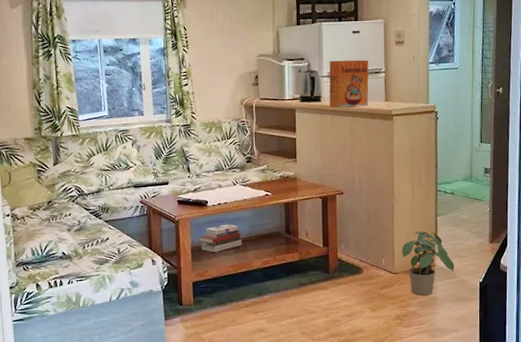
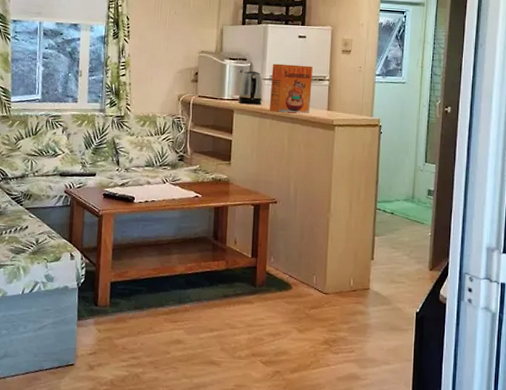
books: present [198,224,243,252] -> none [121,223,167,253]
potted plant: present [402,230,455,296] -> none [335,250,391,321]

